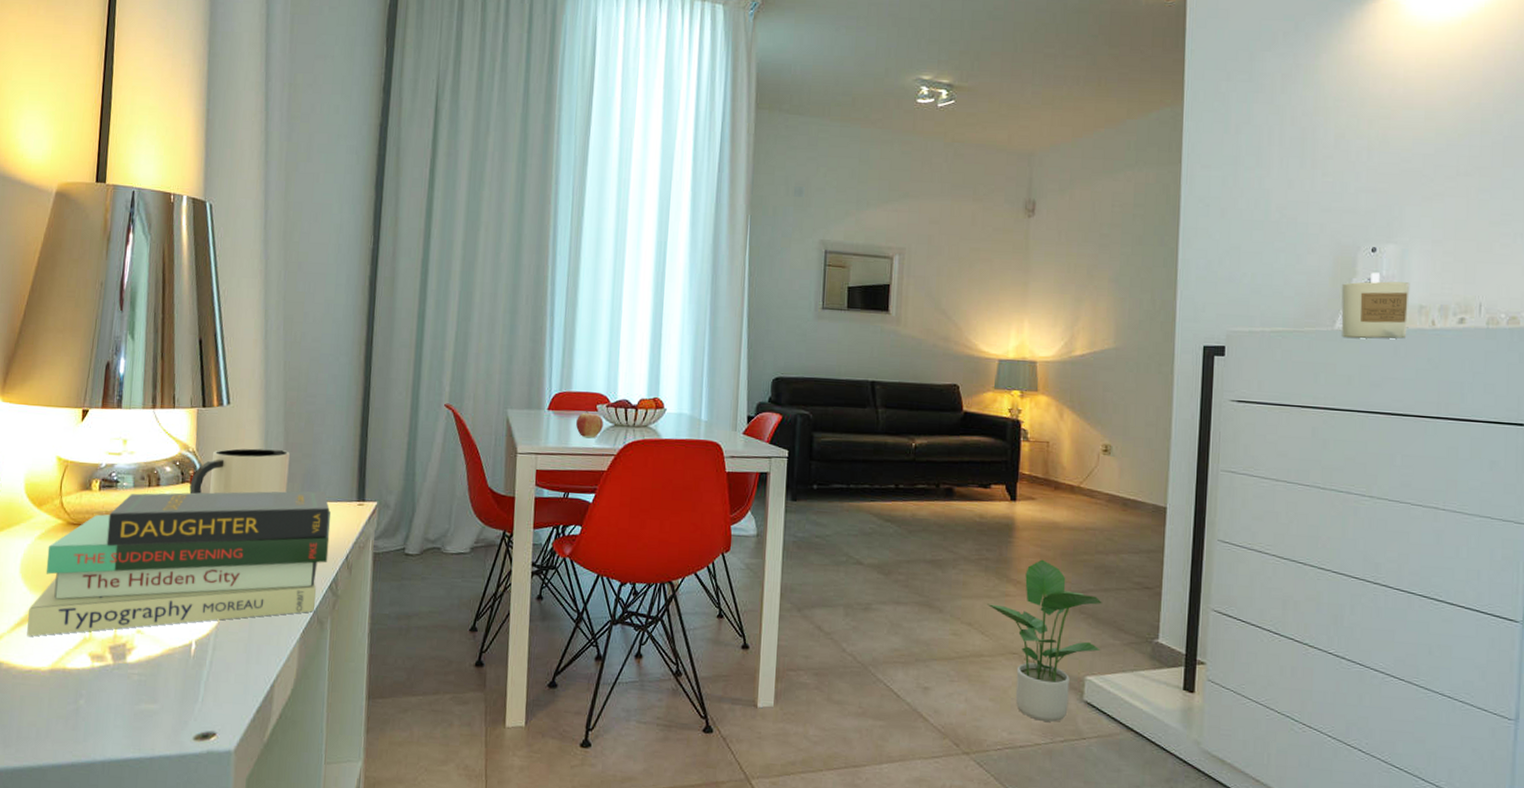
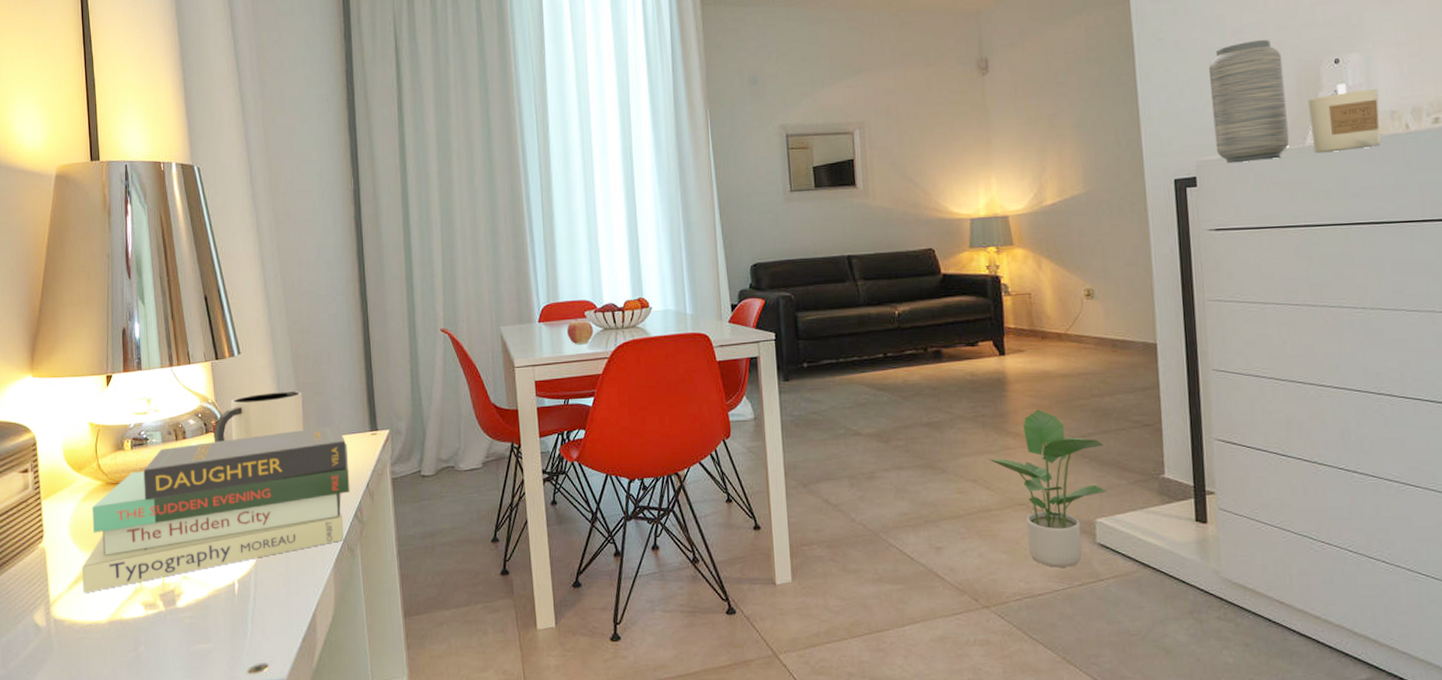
vase: none [1247,218,1322,338] -> present [1208,39,1289,164]

